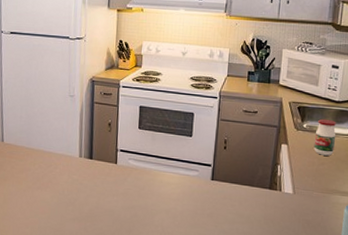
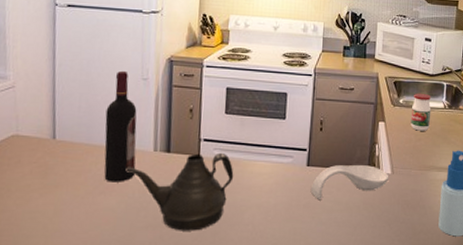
wine bottle: none [40,88,66,181] -> present [104,70,137,182]
teapot: none [57,161,146,227] -> present [125,152,234,231]
spoon rest: none [214,181,291,212] -> present [310,165,389,201]

